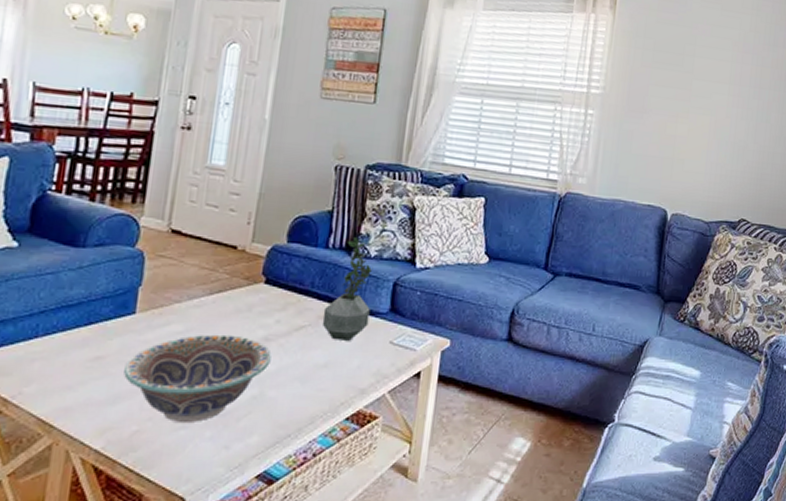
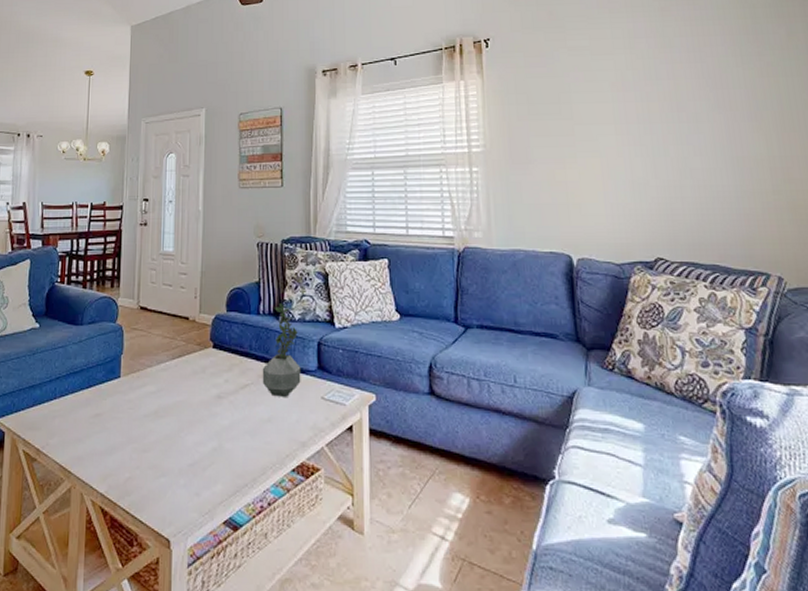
decorative bowl: present [124,334,272,422] -> none [116,393,224,471]

